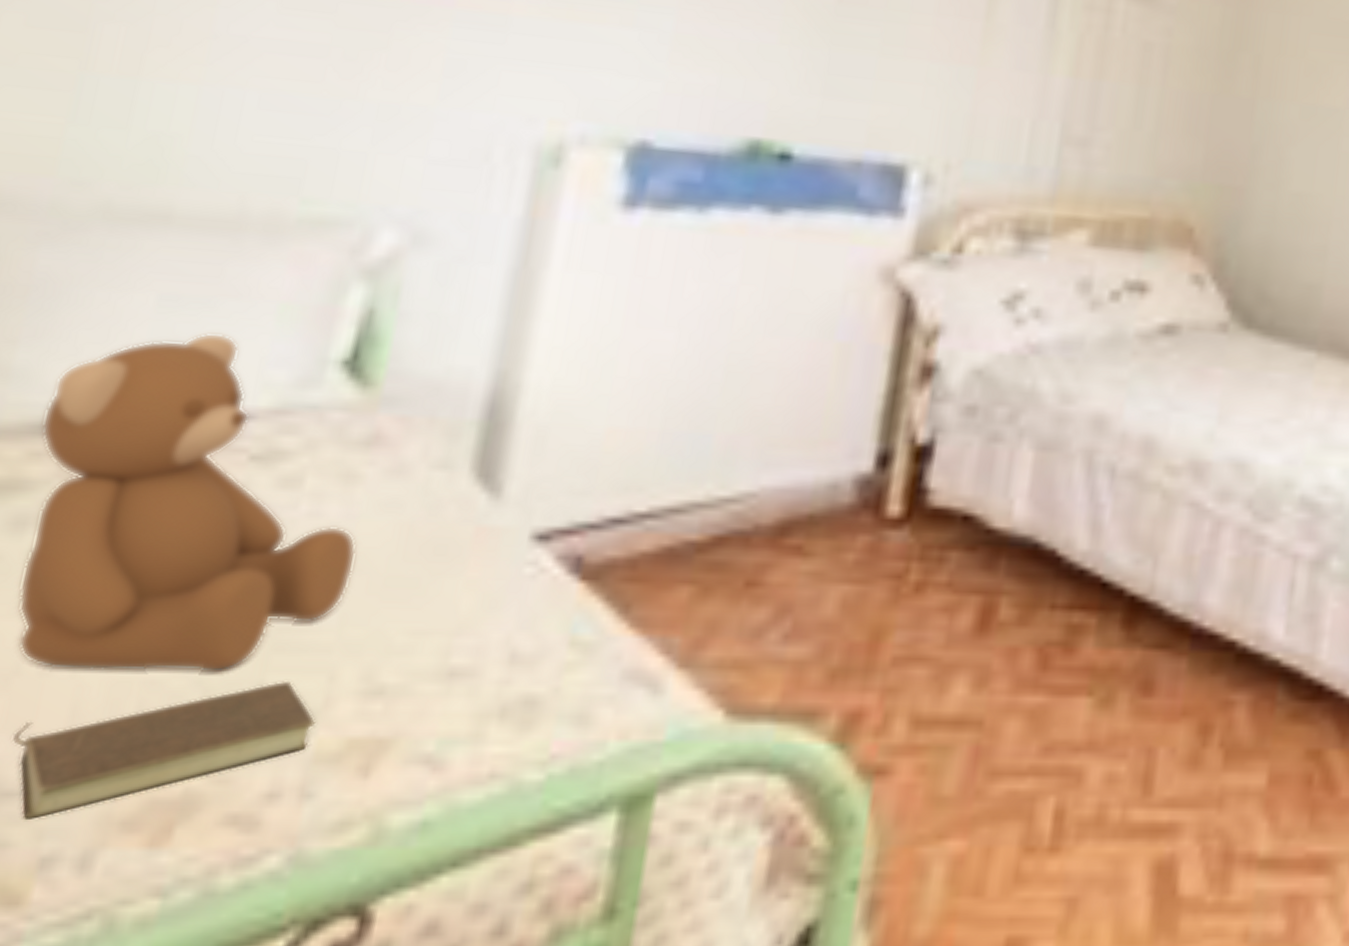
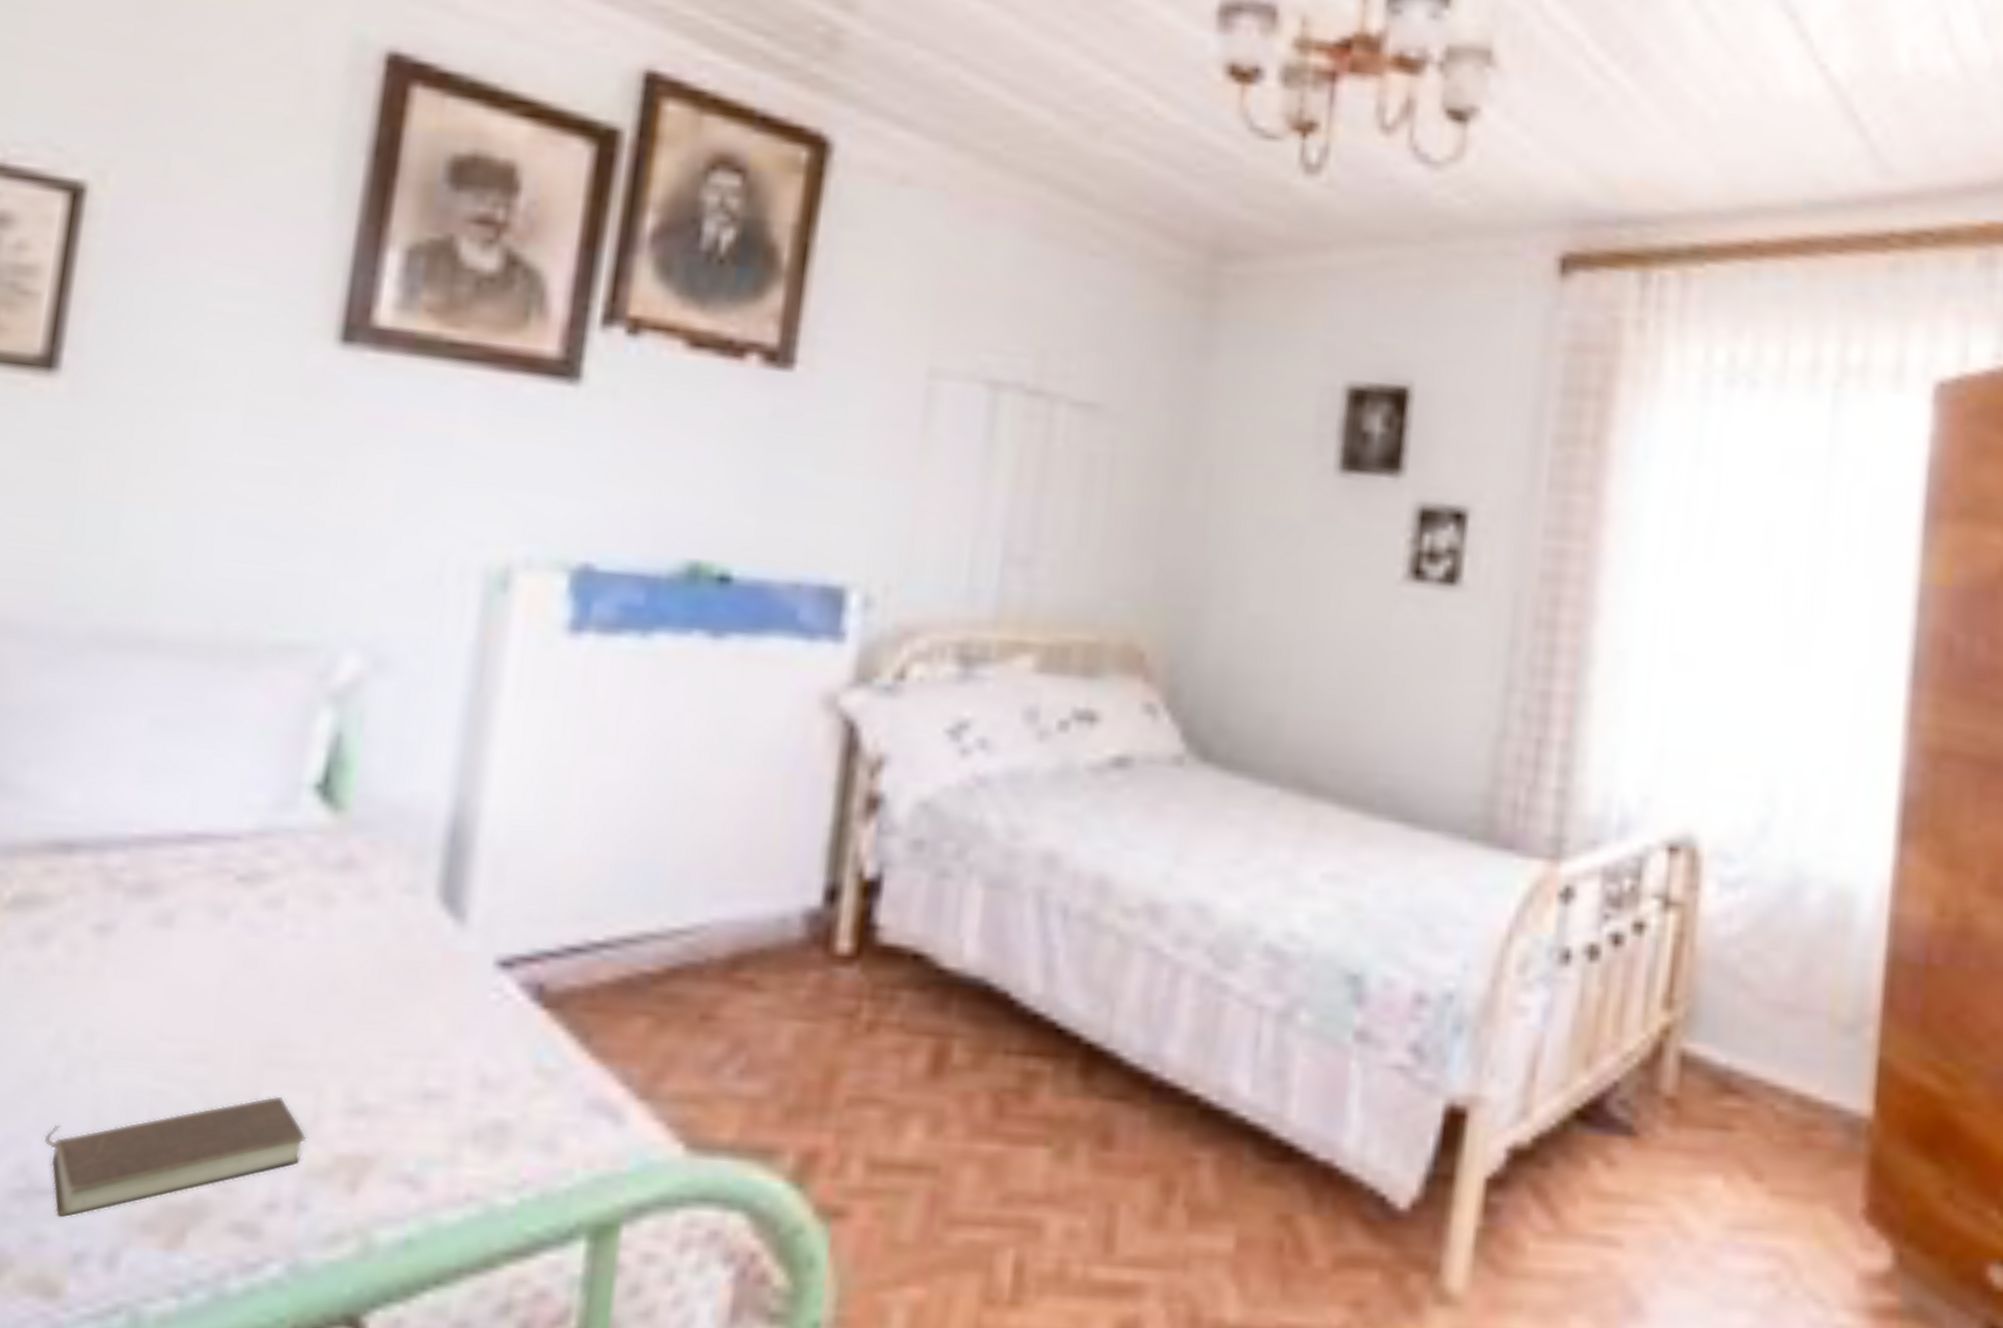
teddy bear: present [18,332,357,672] -> none [42,755,336,1085]

